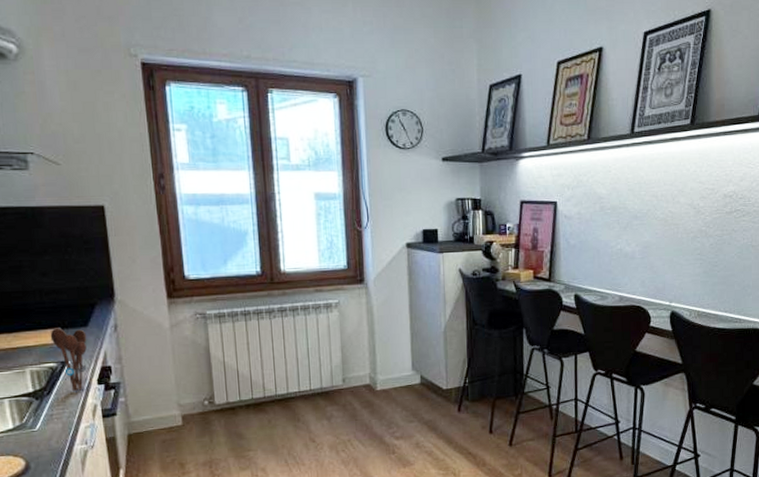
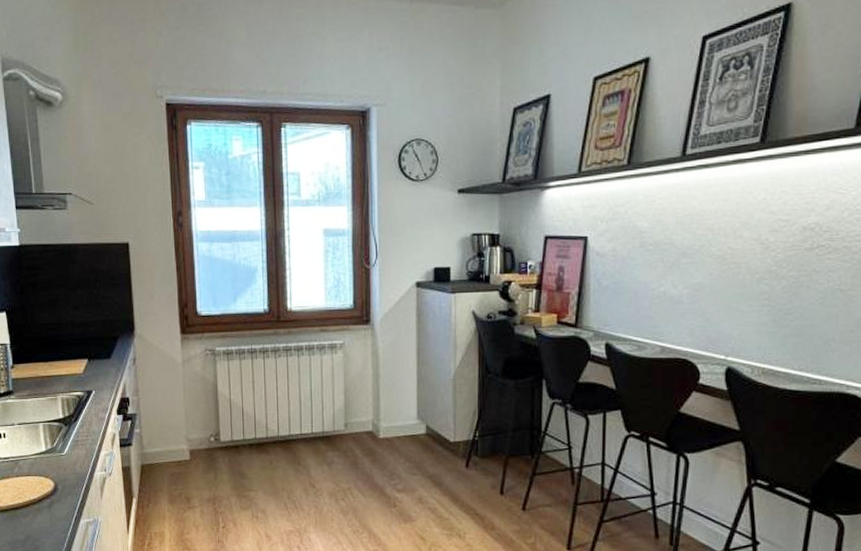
utensil holder: present [50,328,87,391] -> none [79,359,110,420]

